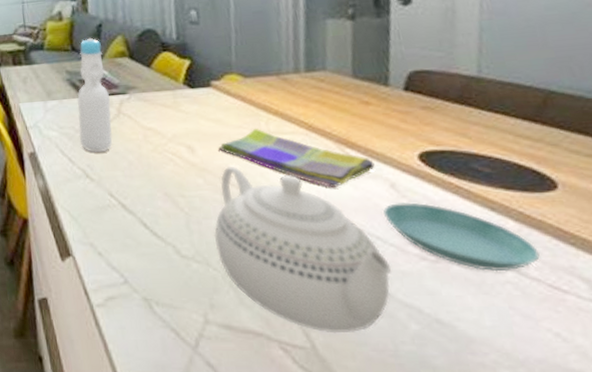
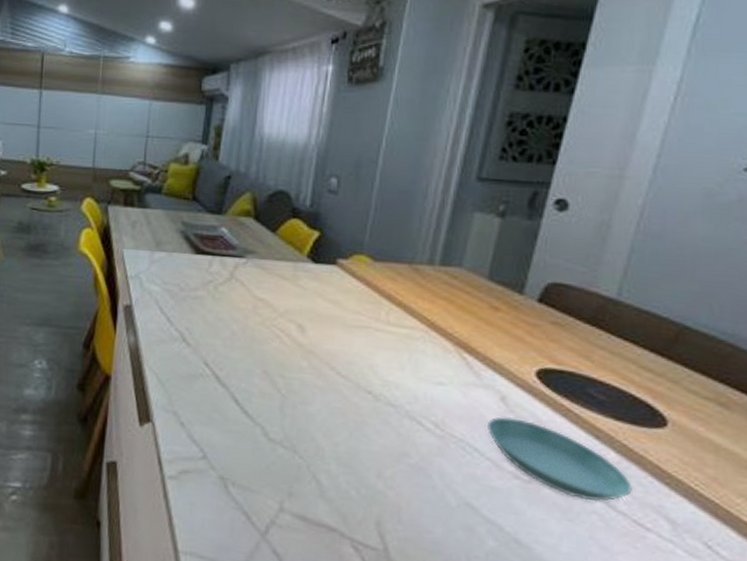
bottle: present [77,37,113,152] -> none [183,189,226,316]
teapot: present [214,165,392,334] -> none [307,352,483,541]
dish towel: present [218,128,375,188] -> none [330,316,490,393]

